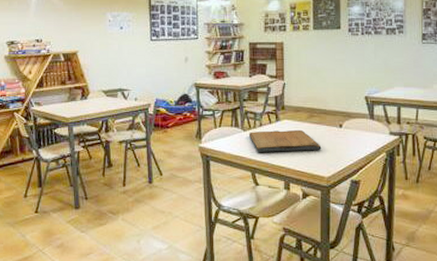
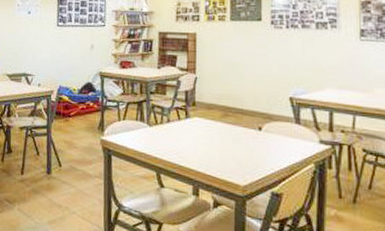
religious icon: present [248,129,322,153] -> none [154,127,237,154]

